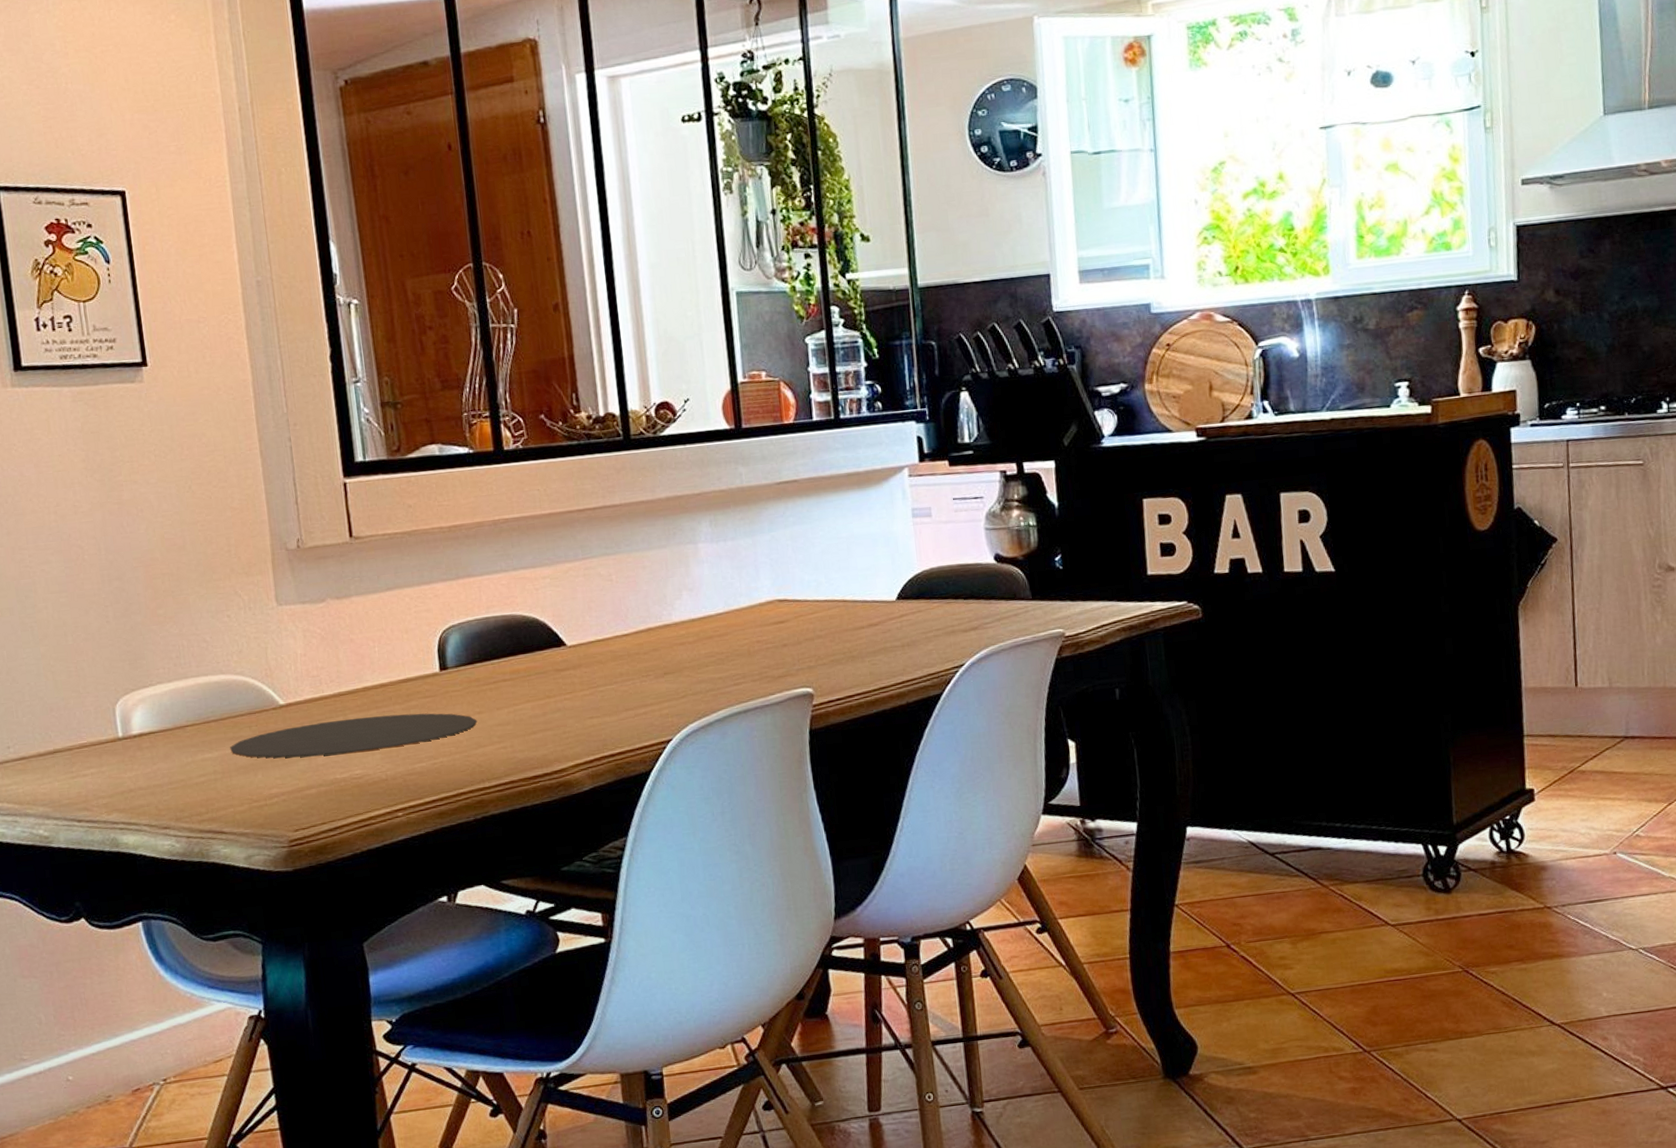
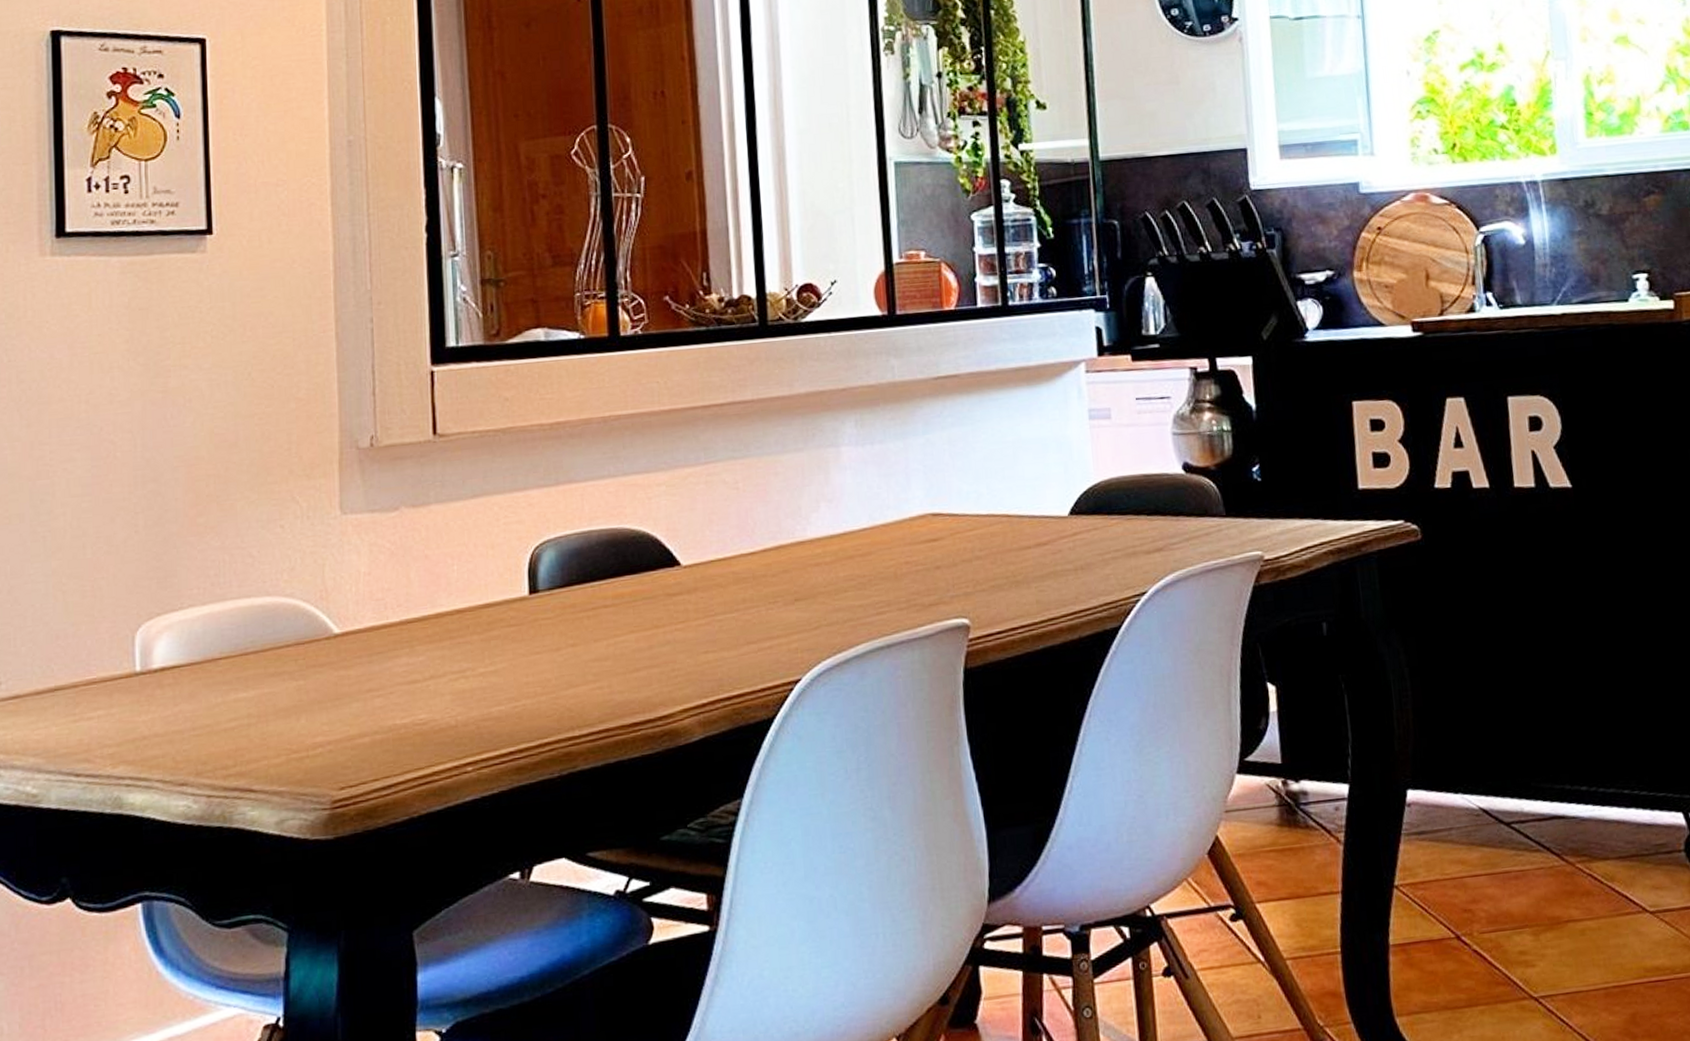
placemat: present [230,713,478,758] -> none [270,645,570,699]

